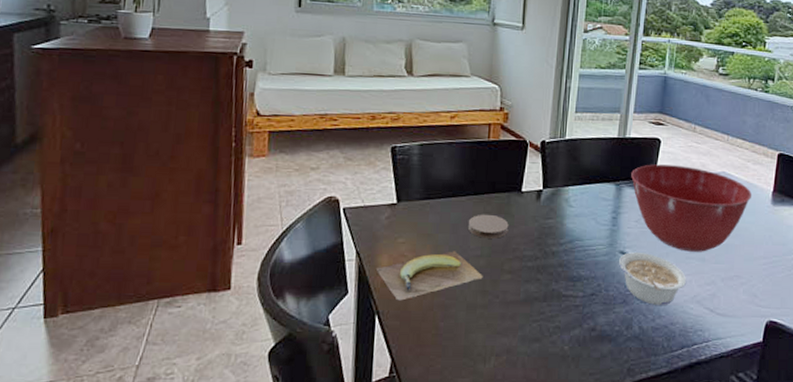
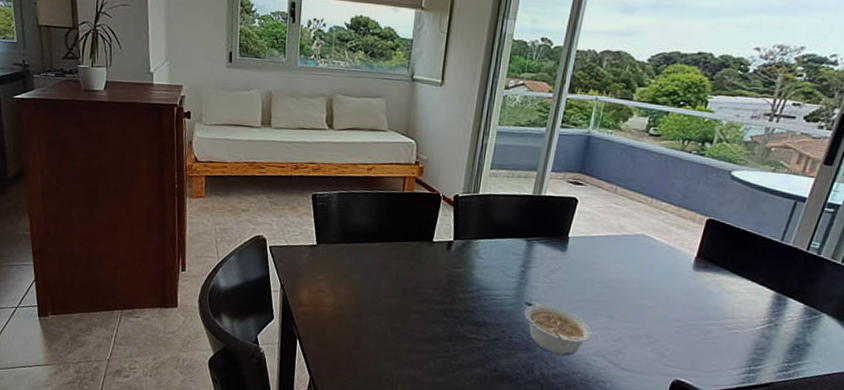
banana: present [375,251,483,301] -> none [297,290,393,329]
coaster: present [467,214,509,239] -> none [380,259,419,282]
mixing bowl: present [631,164,752,252] -> none [543,223,673,310]

